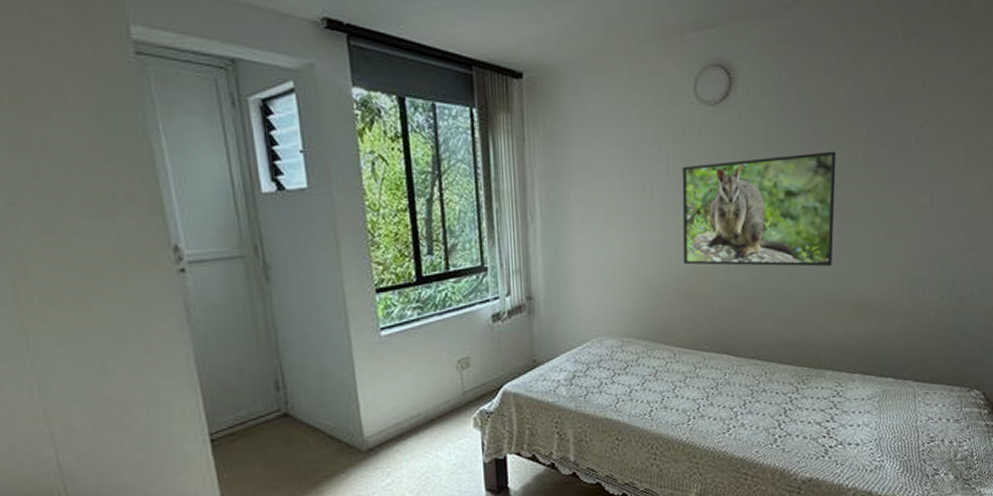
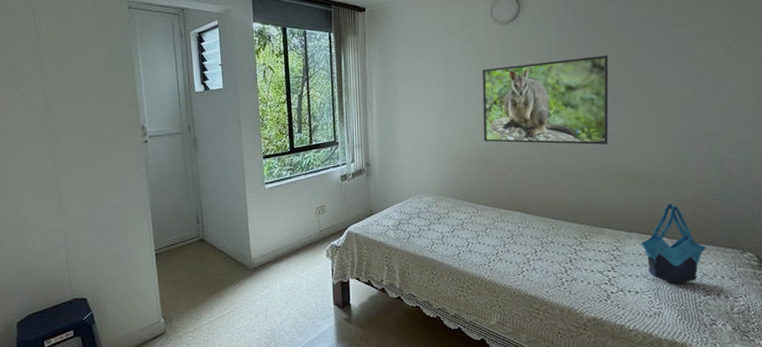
tote bag: none [863,337,934,431] -> present [640,204,707,284]

